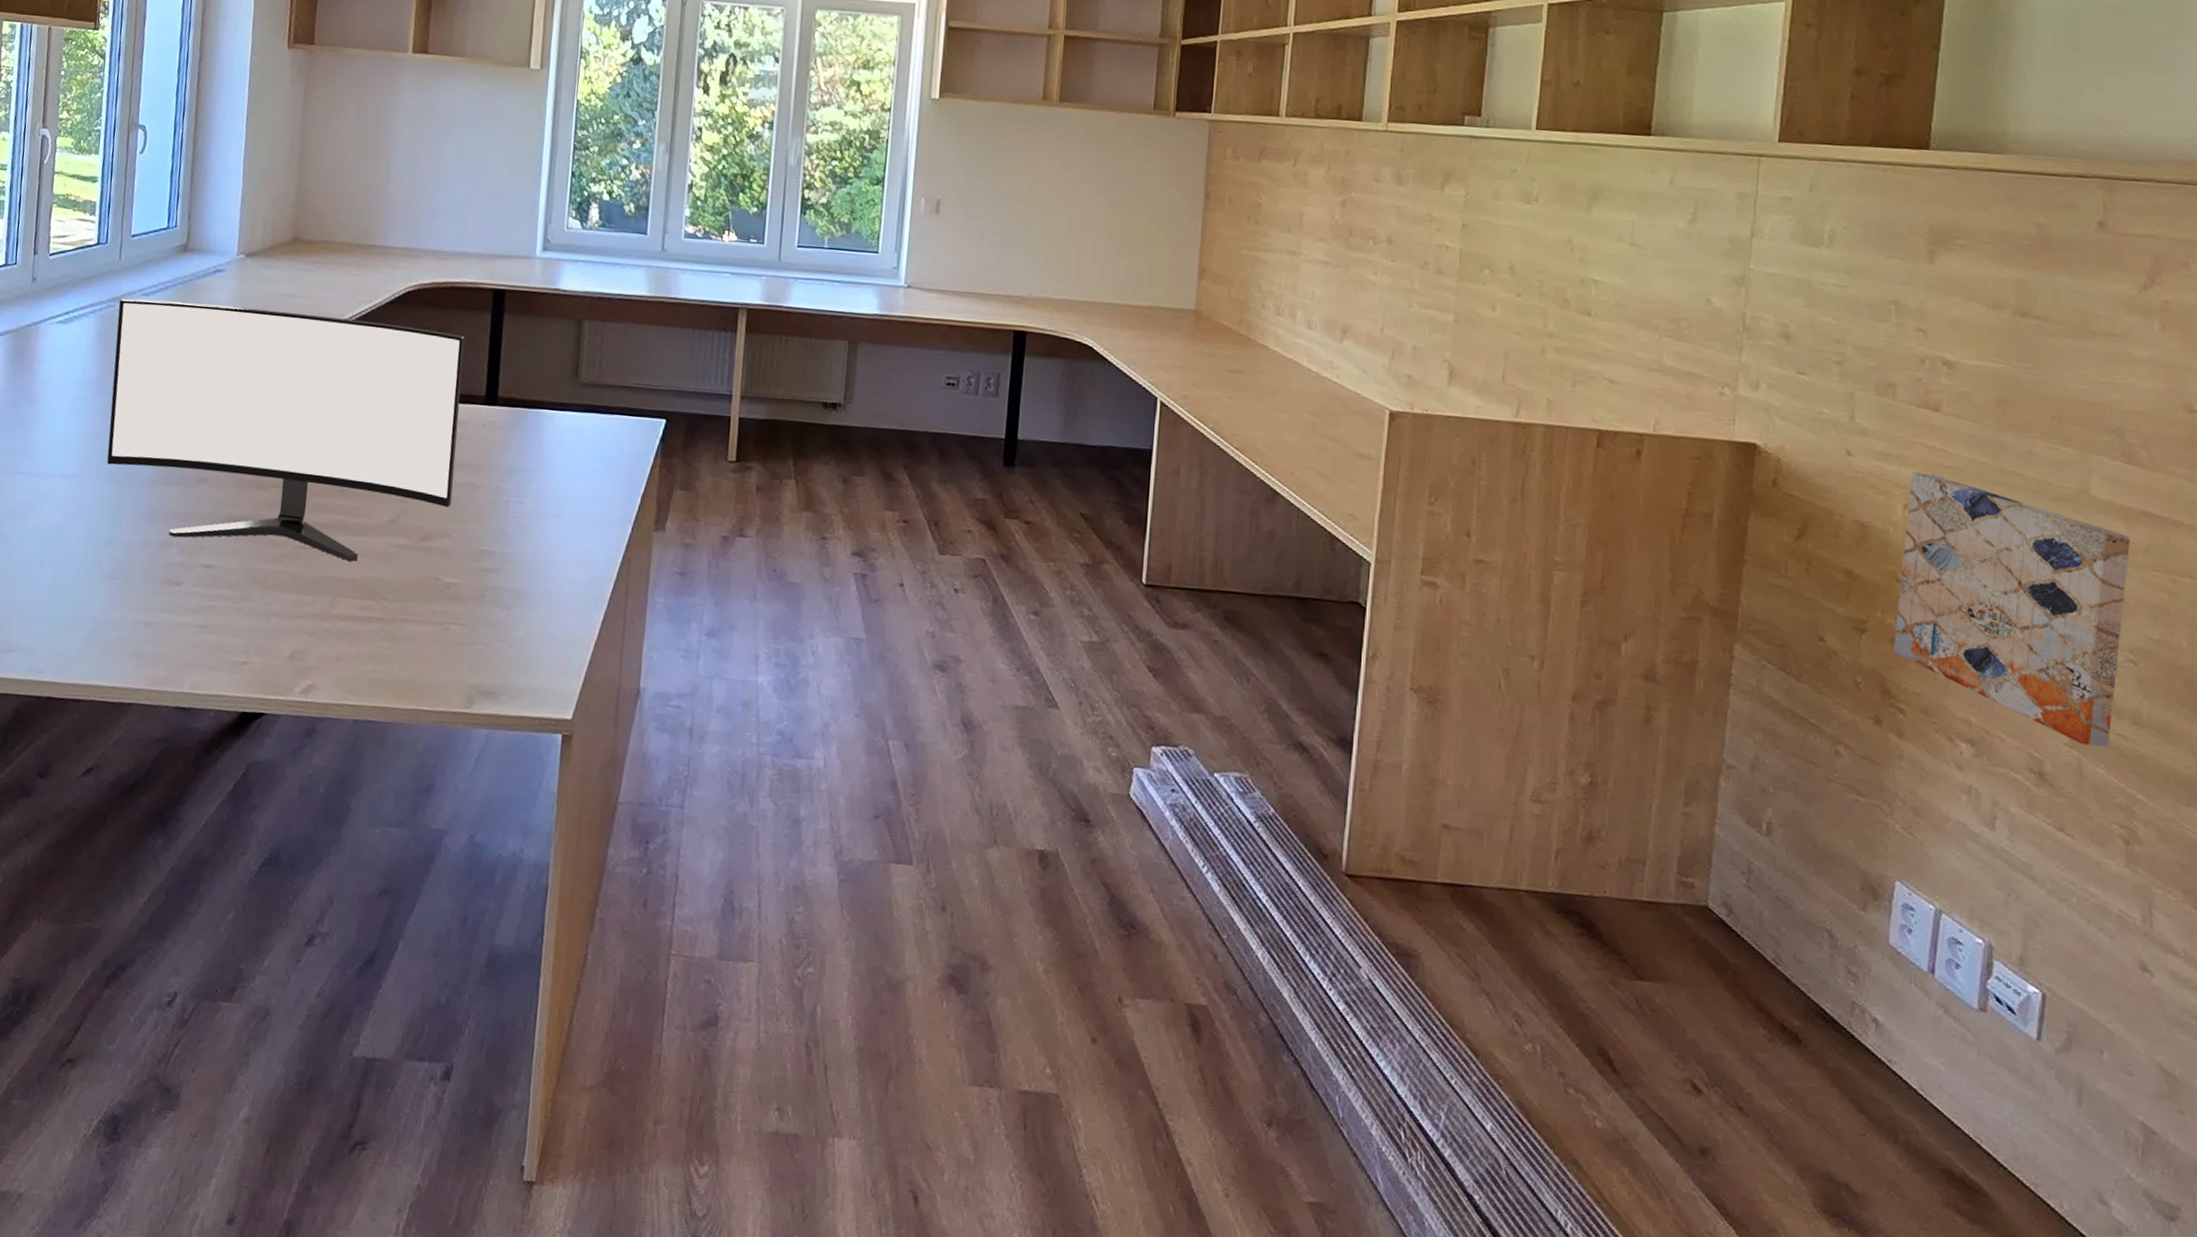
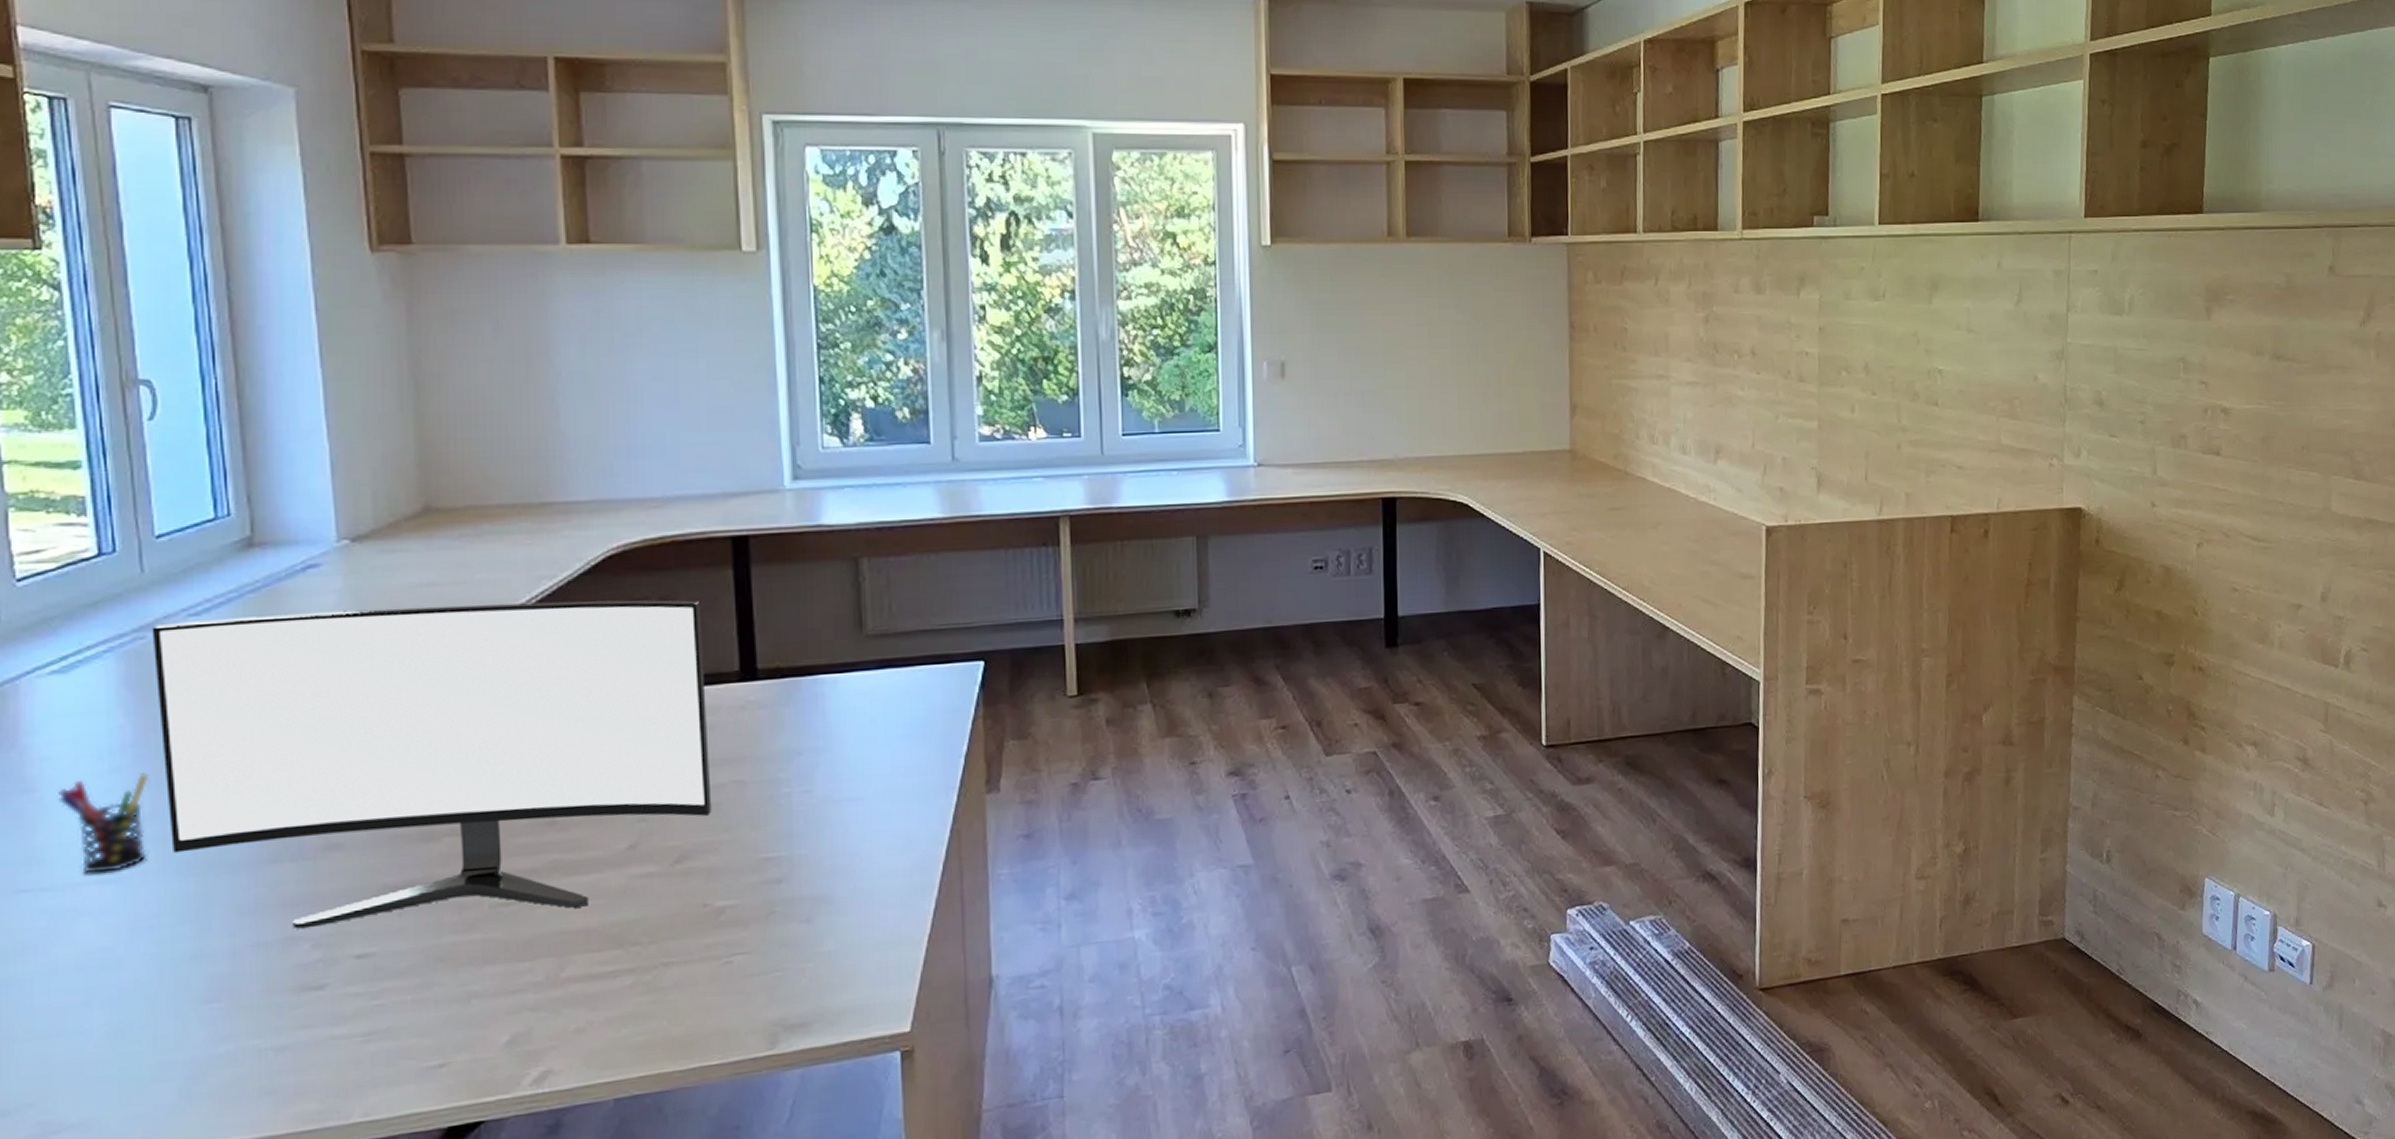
pen holder: none [48,401,102,471] -> present [58,773,150,874]
wall art: present [1893,472,2130,748] -> none [2195,513,2360,729]

